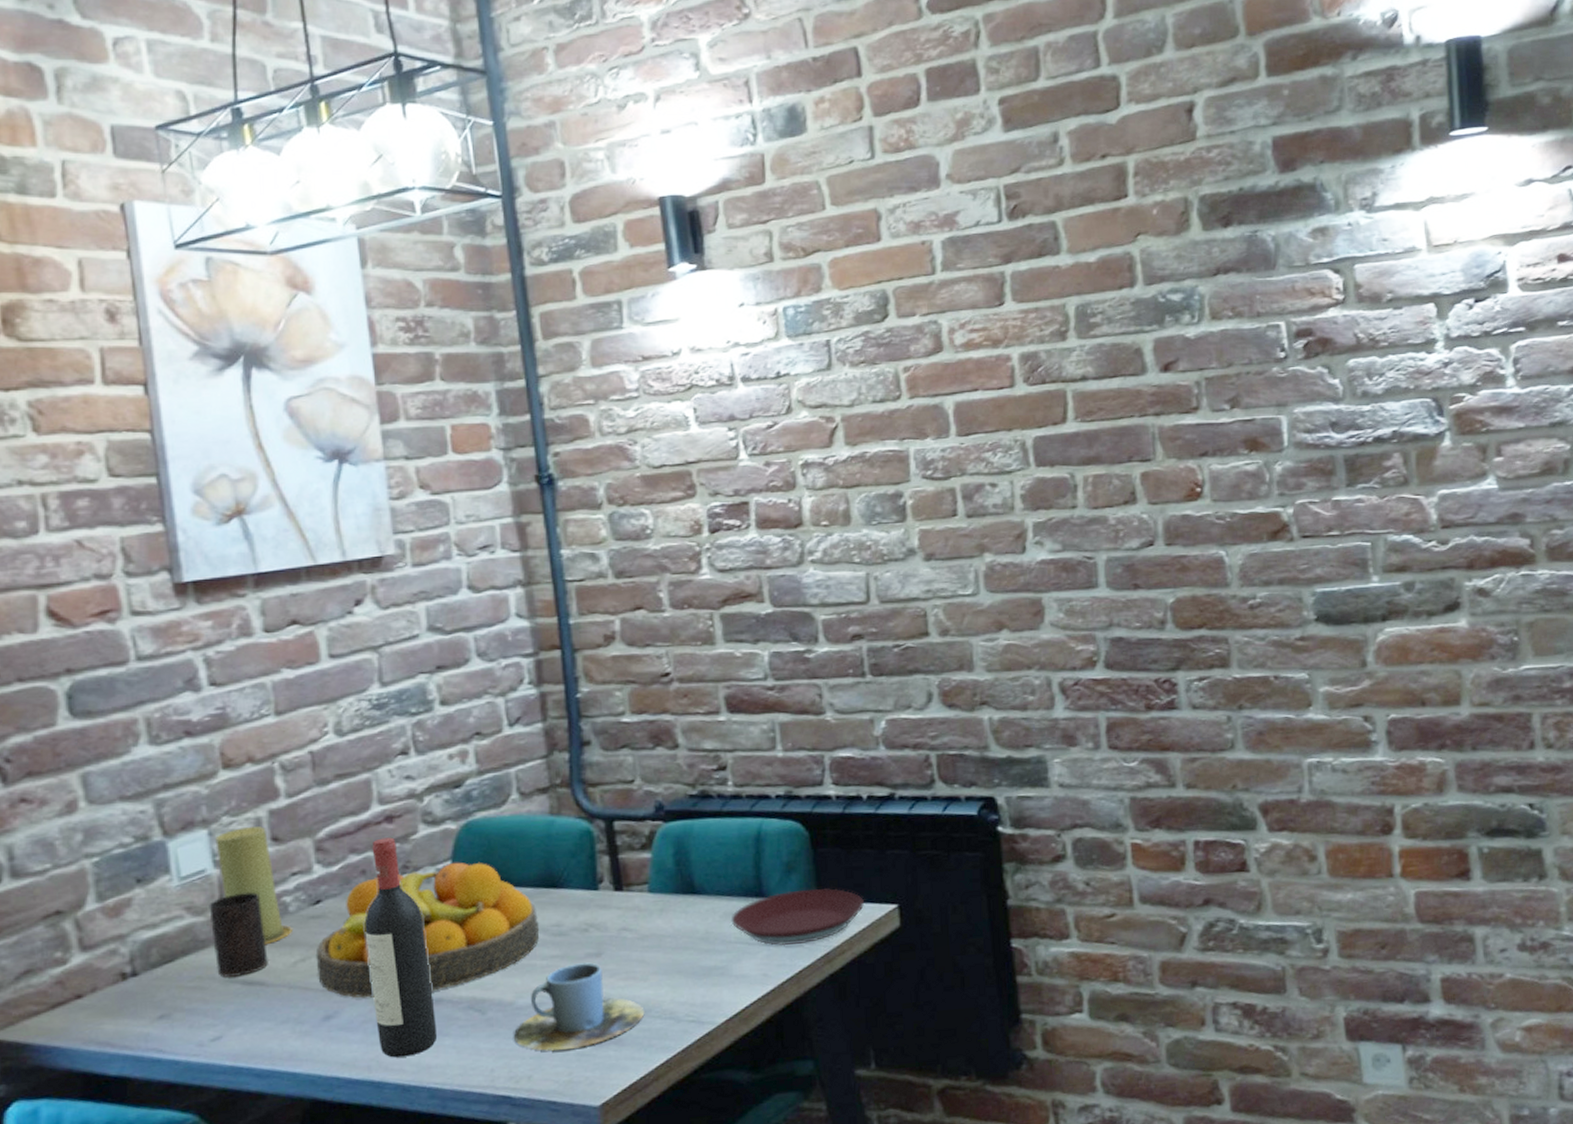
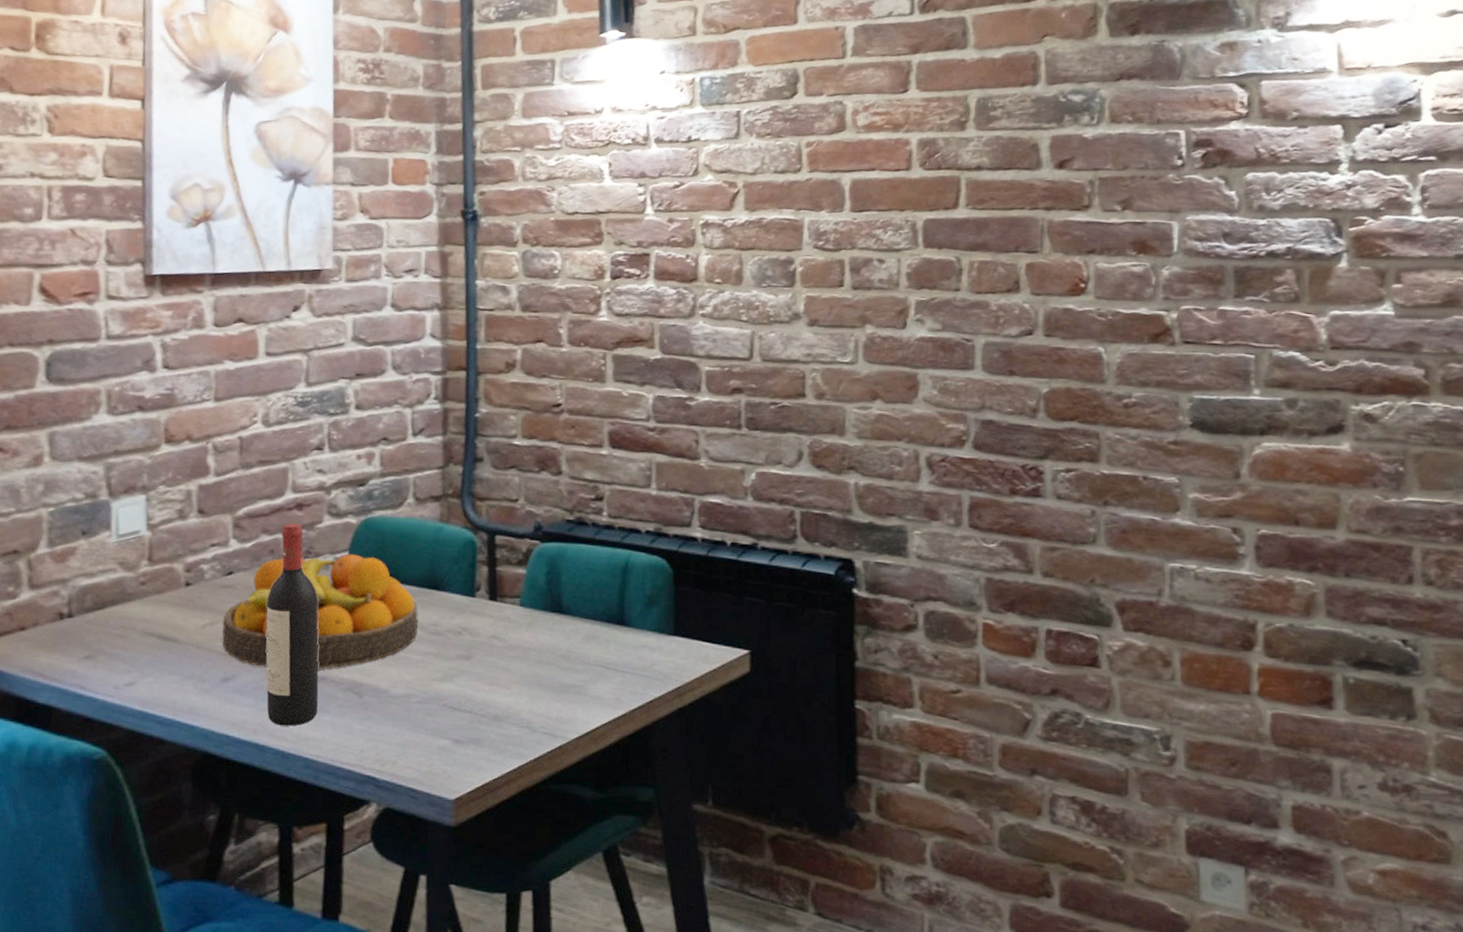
cup: present [209,892,268,978] -> none [138,556,183,632]
candle: present [215,826,292,944] -> none [151,498,206,605]
cup: present [514,963,645,1052] -> none [385,663,504,742]
plate: present [731,888,864,946] -> none [592,623,718,675]

